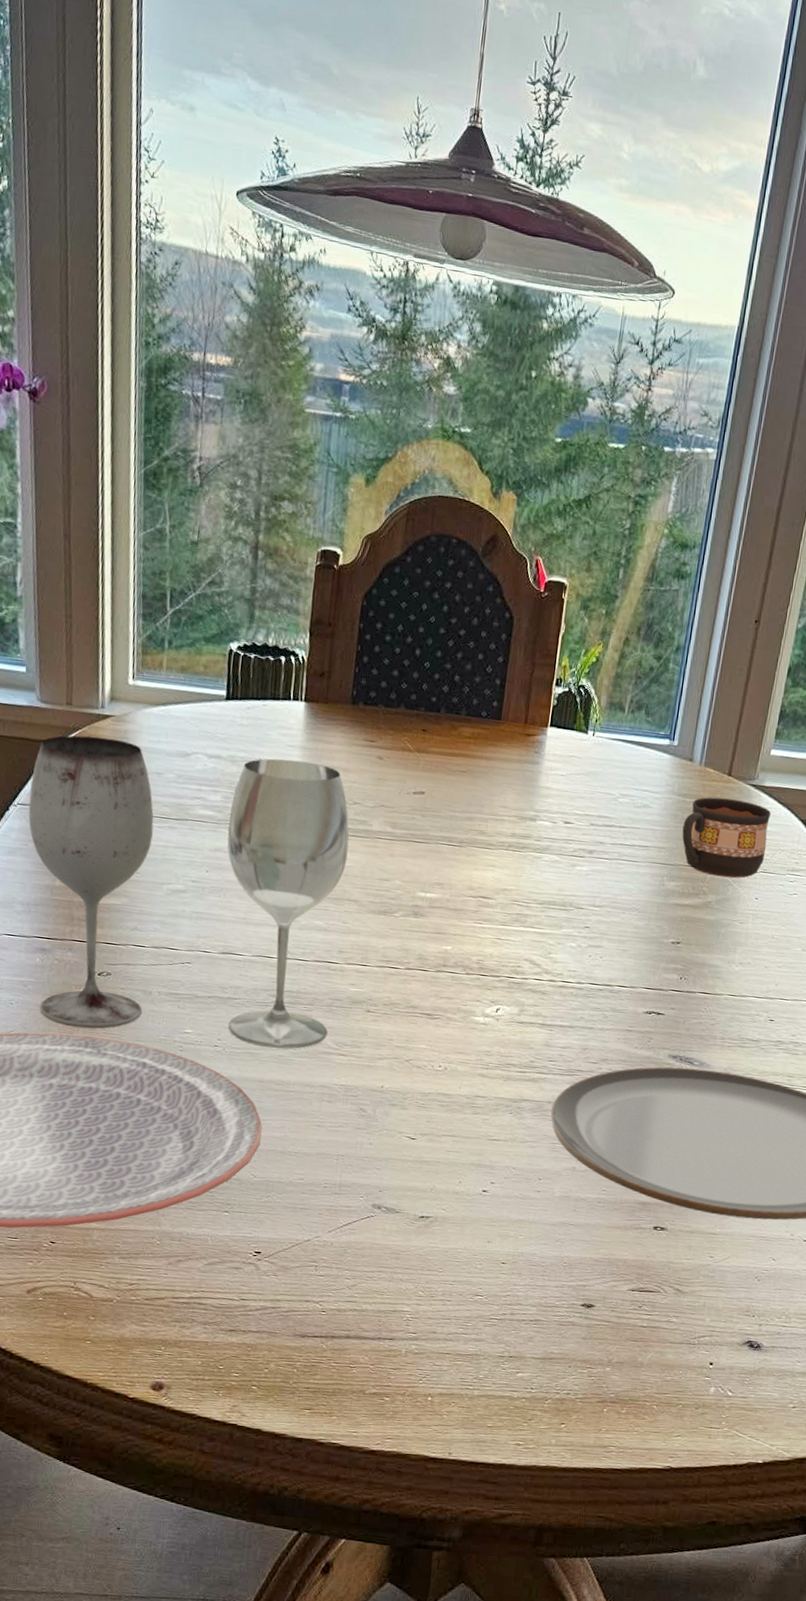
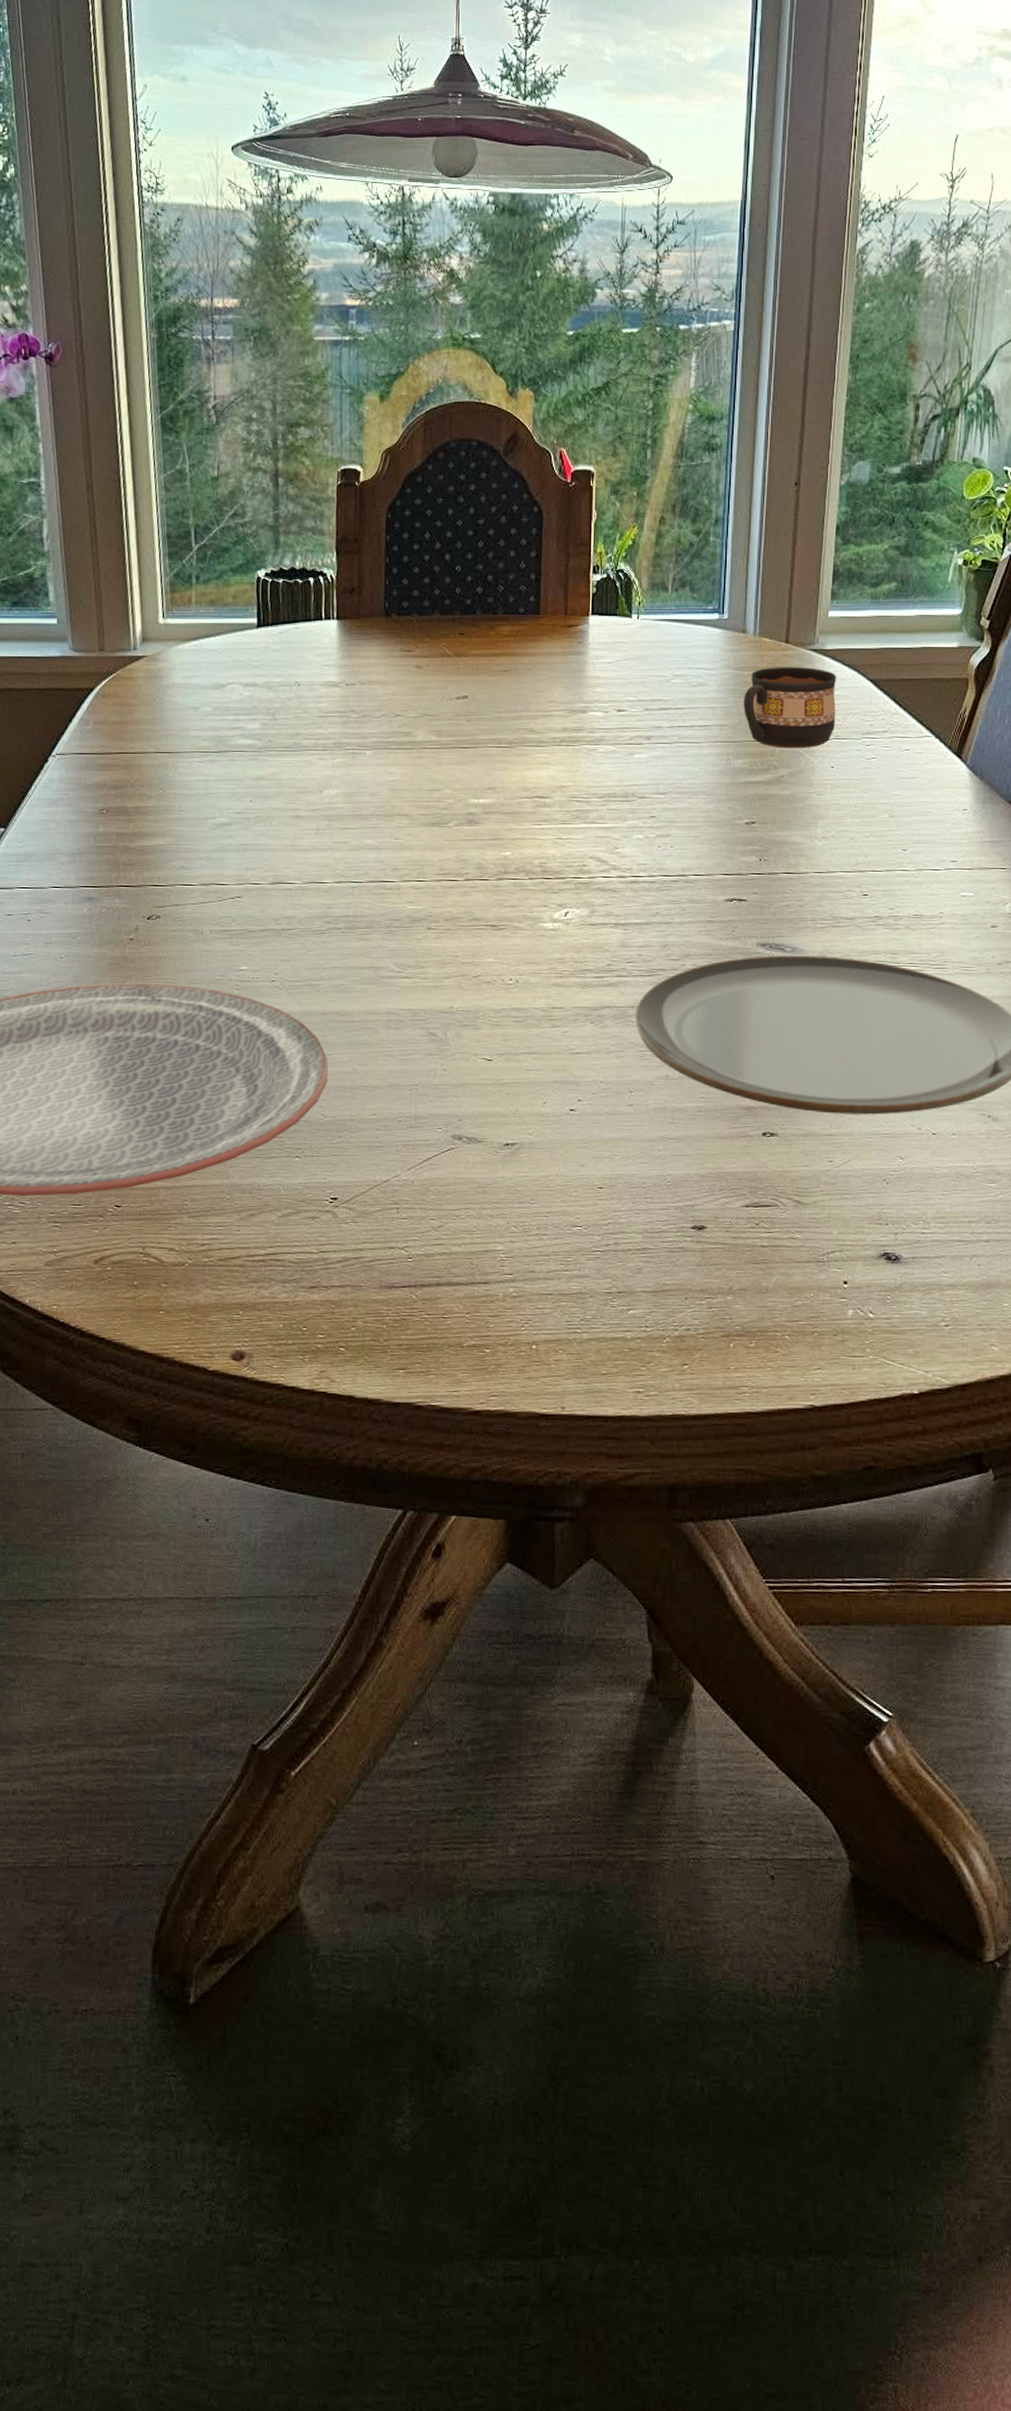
wineglass: present [28,735,349,1050] -> none [67,678,394,978]

